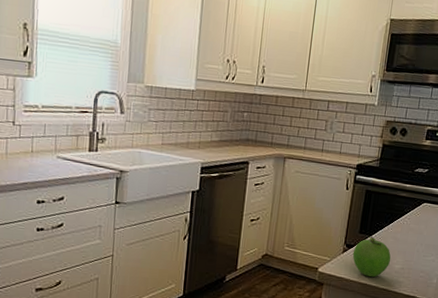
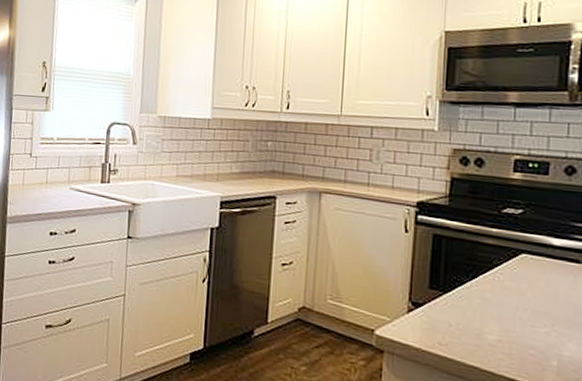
fruit: present [352,236,391,277] -> none [422,293,481,349]

